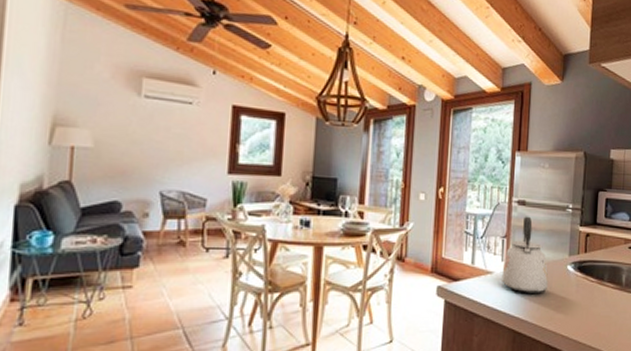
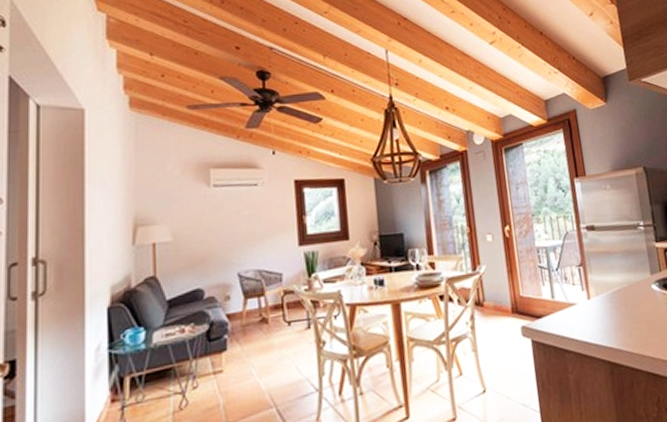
kettle: present [502,216,549,293] -> none [584,240,637,321]

